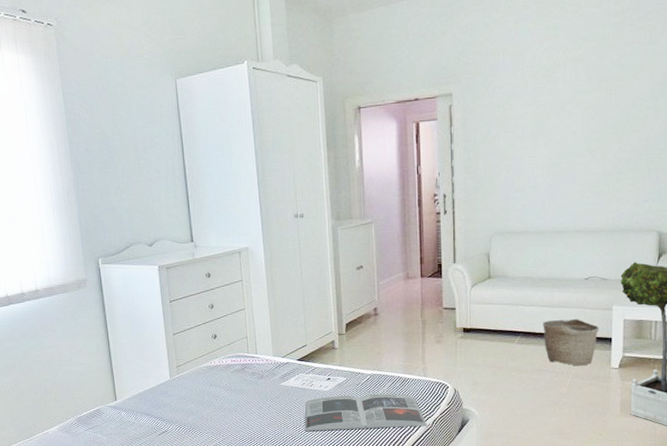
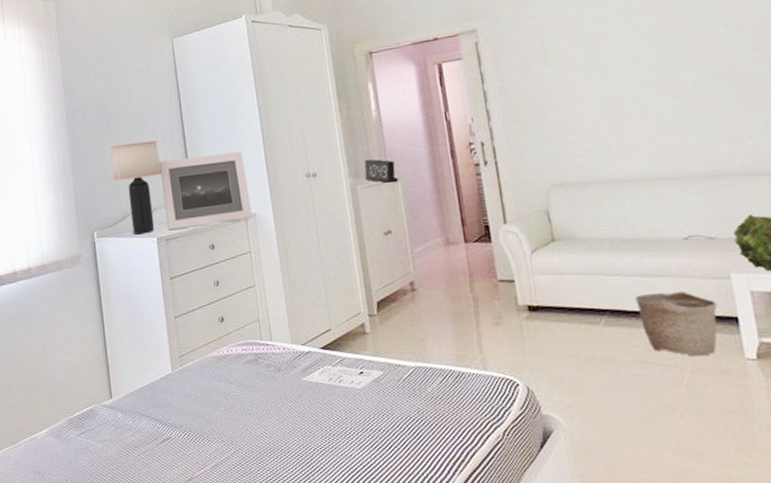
table lamp: none [114,177,164,263] -> present [110,140,162,235]
picture frame: none [161,191,245,260] -> present [159,151,252,231]
magazine: present [304,393,428,431] -> none [334,392,497,442]
alarm clock: none [345,204,372,226] -> present [364,159,398,184]

